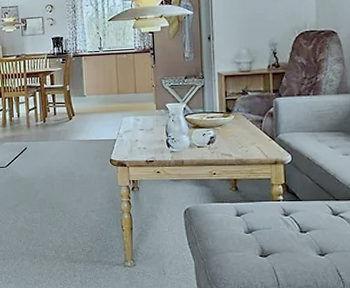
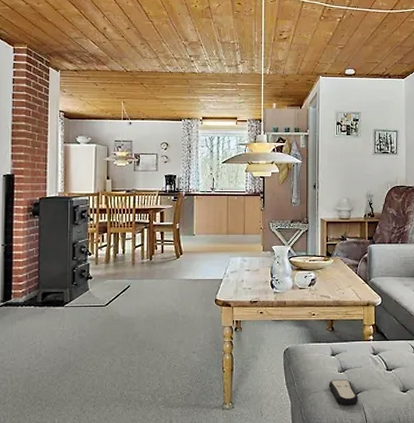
remote control: none [234,241,269,267] -> present [328,379,358,405]

